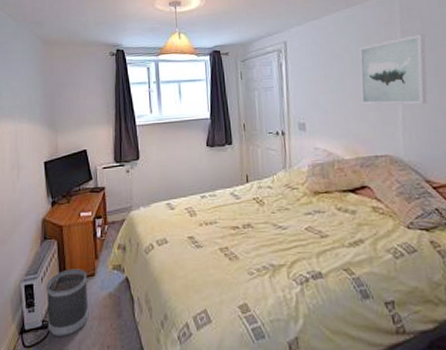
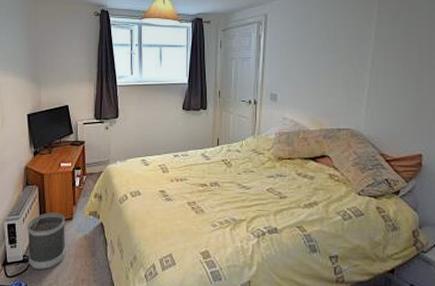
wall art: present [358,34,428,105] -> none [331,17,400,85]

